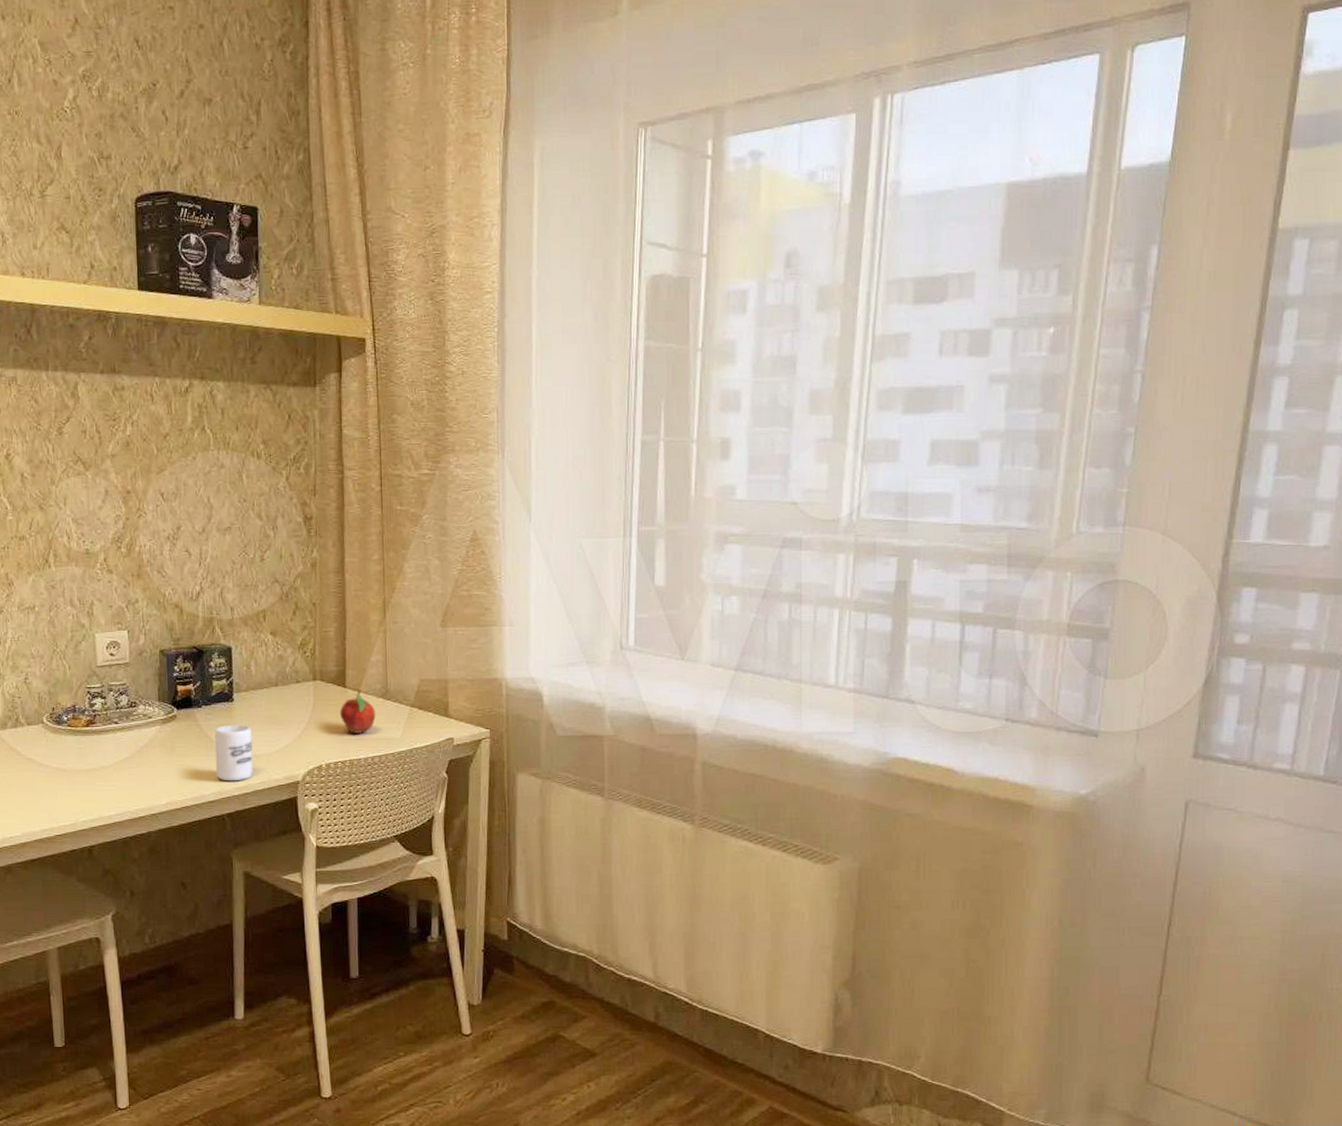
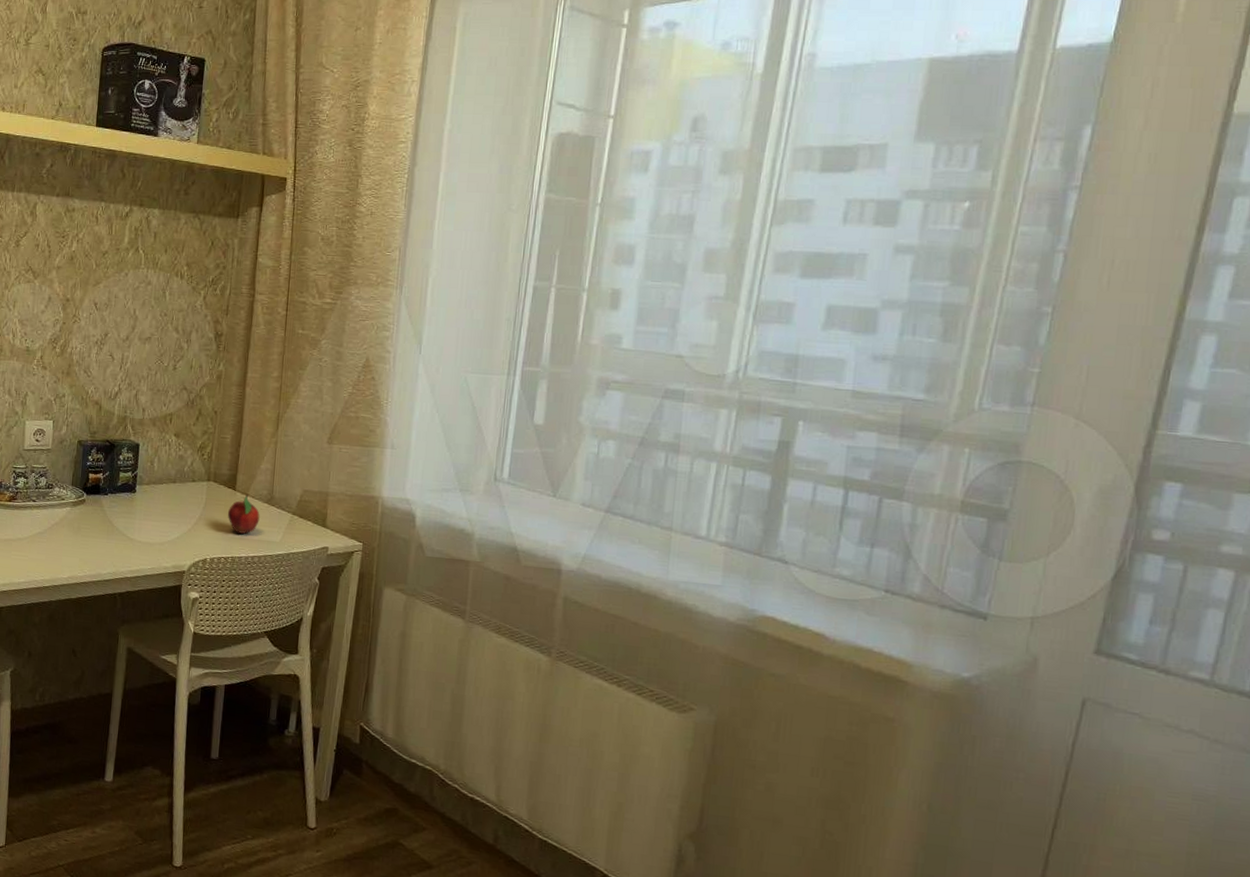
cup: present [214,725,253,782] -> none [113,513,148,565]

